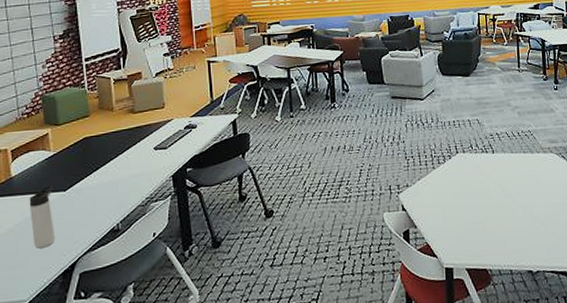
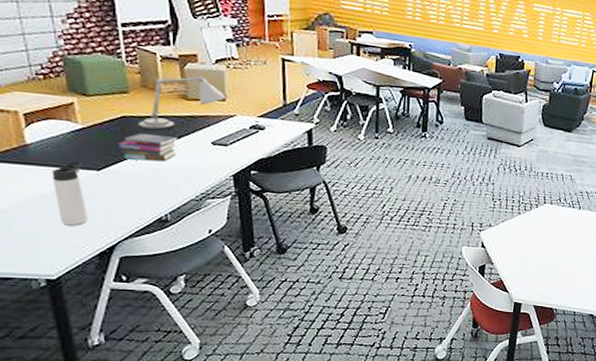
books: none [80,149,127,176] -> present [117,133,178,162]
desk lamp: none [96,89,164,146] -> present [138,75,226,130]

